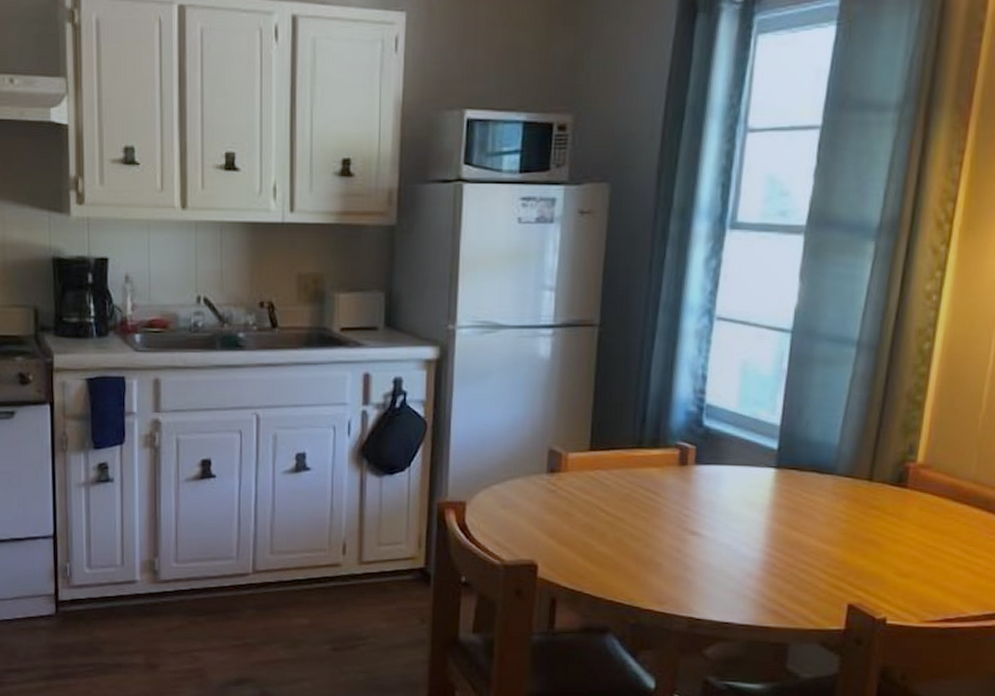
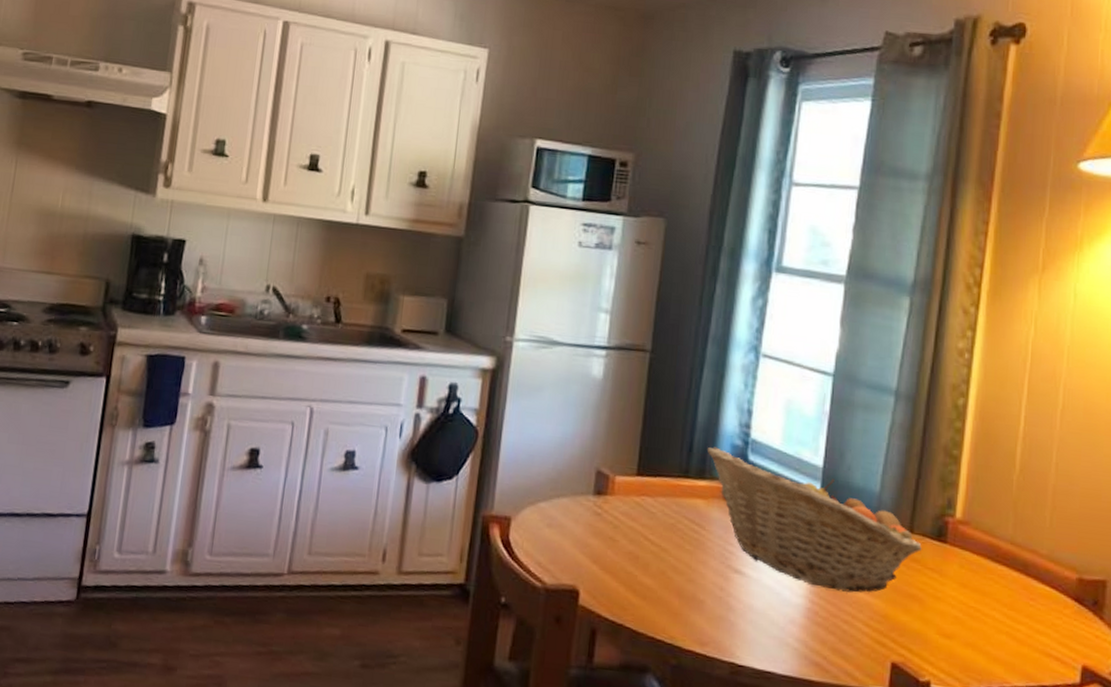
fruit basket: none [660,415,882,543] -> present [707,447,923,593]

